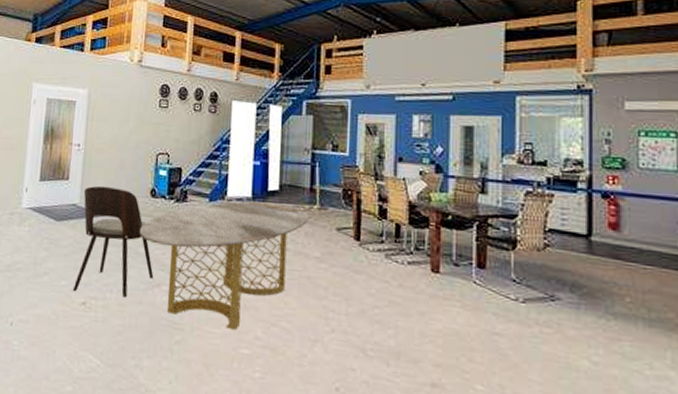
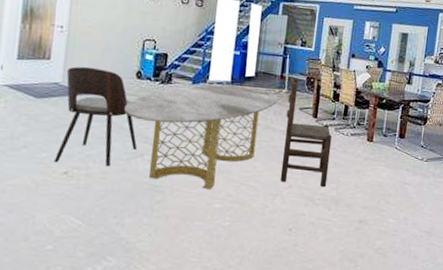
dining chair: none [319,189,383,334] -> present [280,77,332,188]

